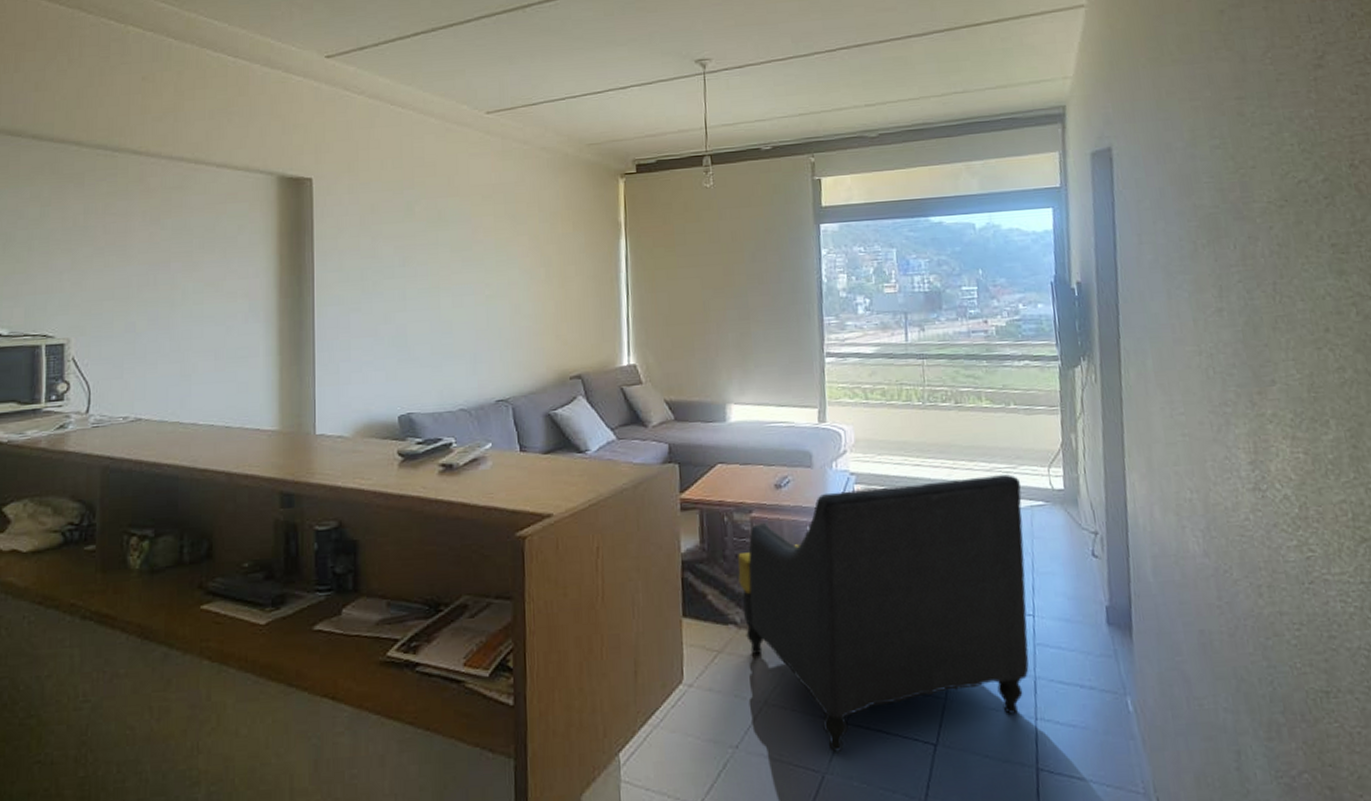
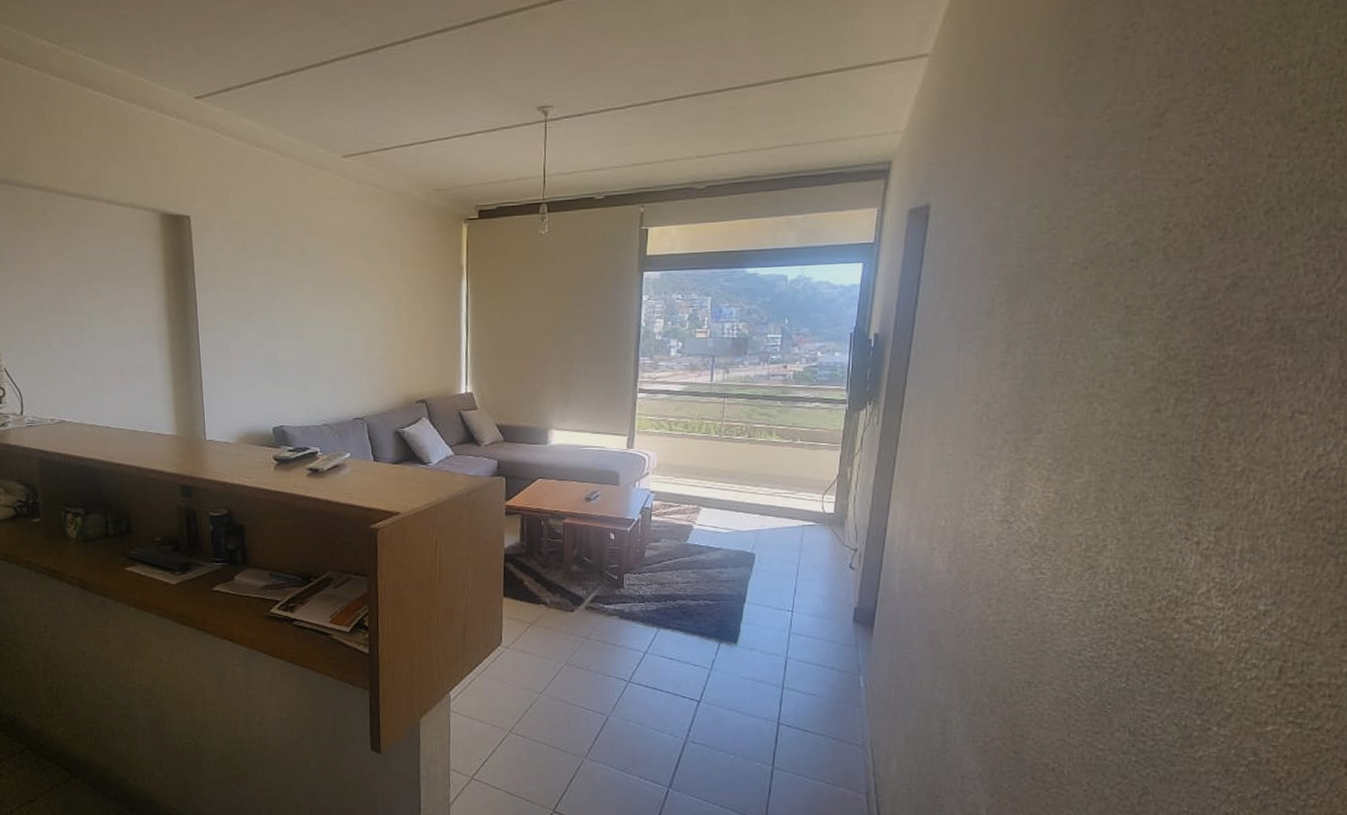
armchair: present [738,474,1029,752] -> none [550,499,796,701]

